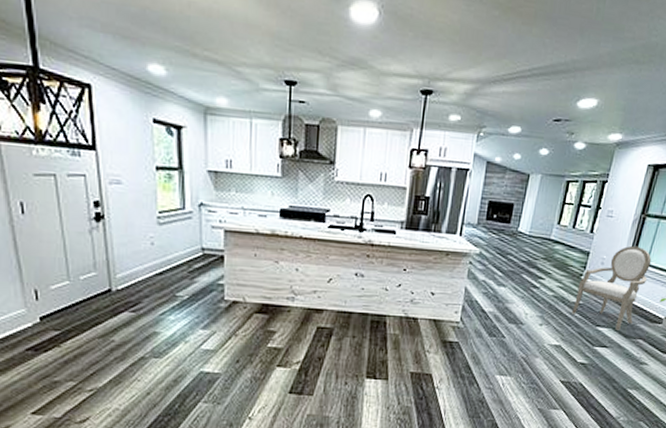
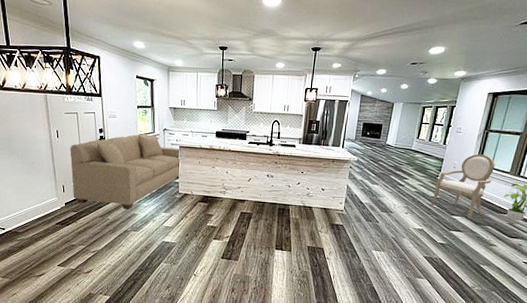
sofa: none [45,209,227,326] -> present [70,133,181,210]

